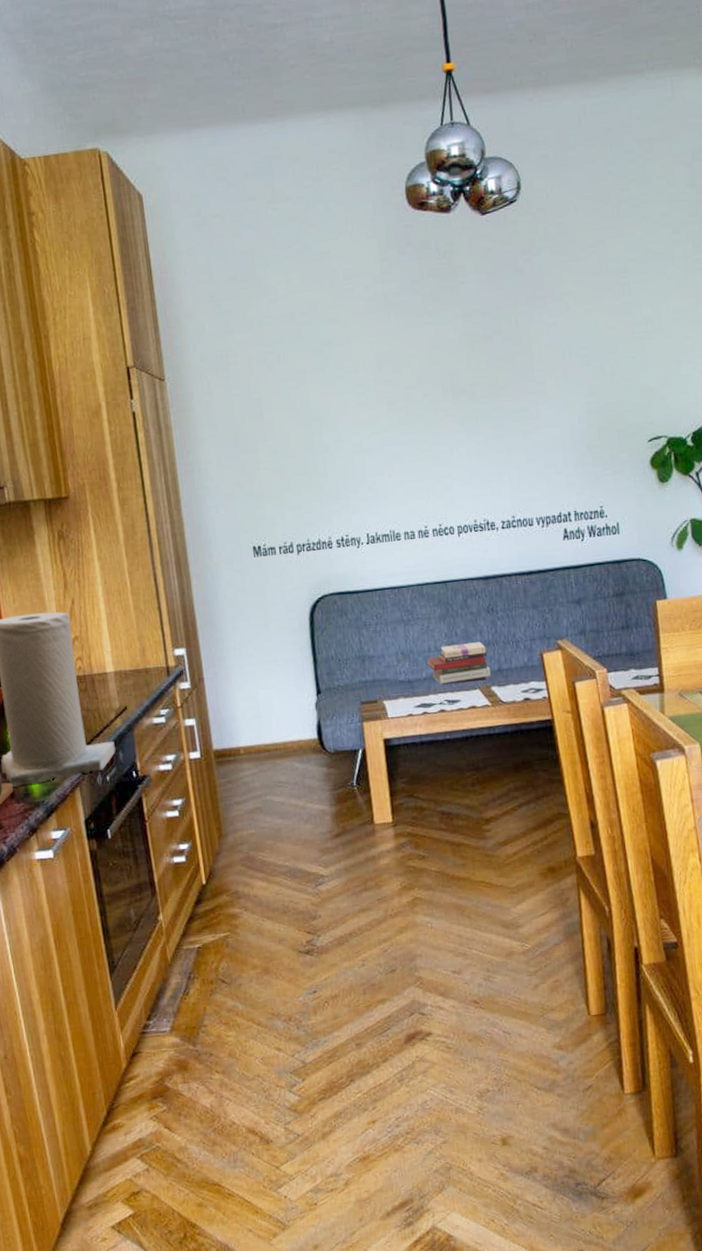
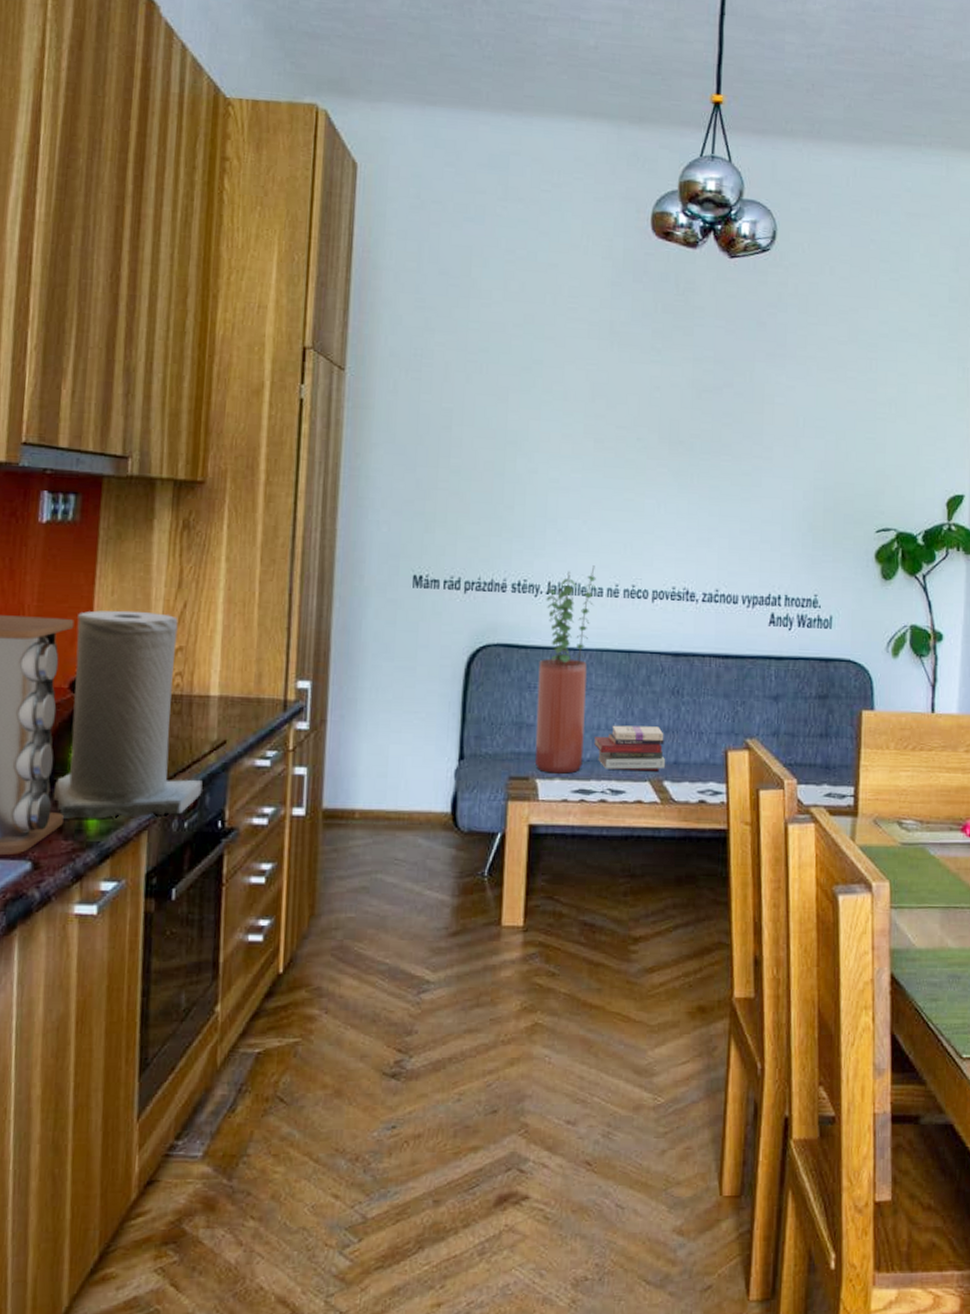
vase: none [366,513,421,695] -> present [534,565,596,774]

